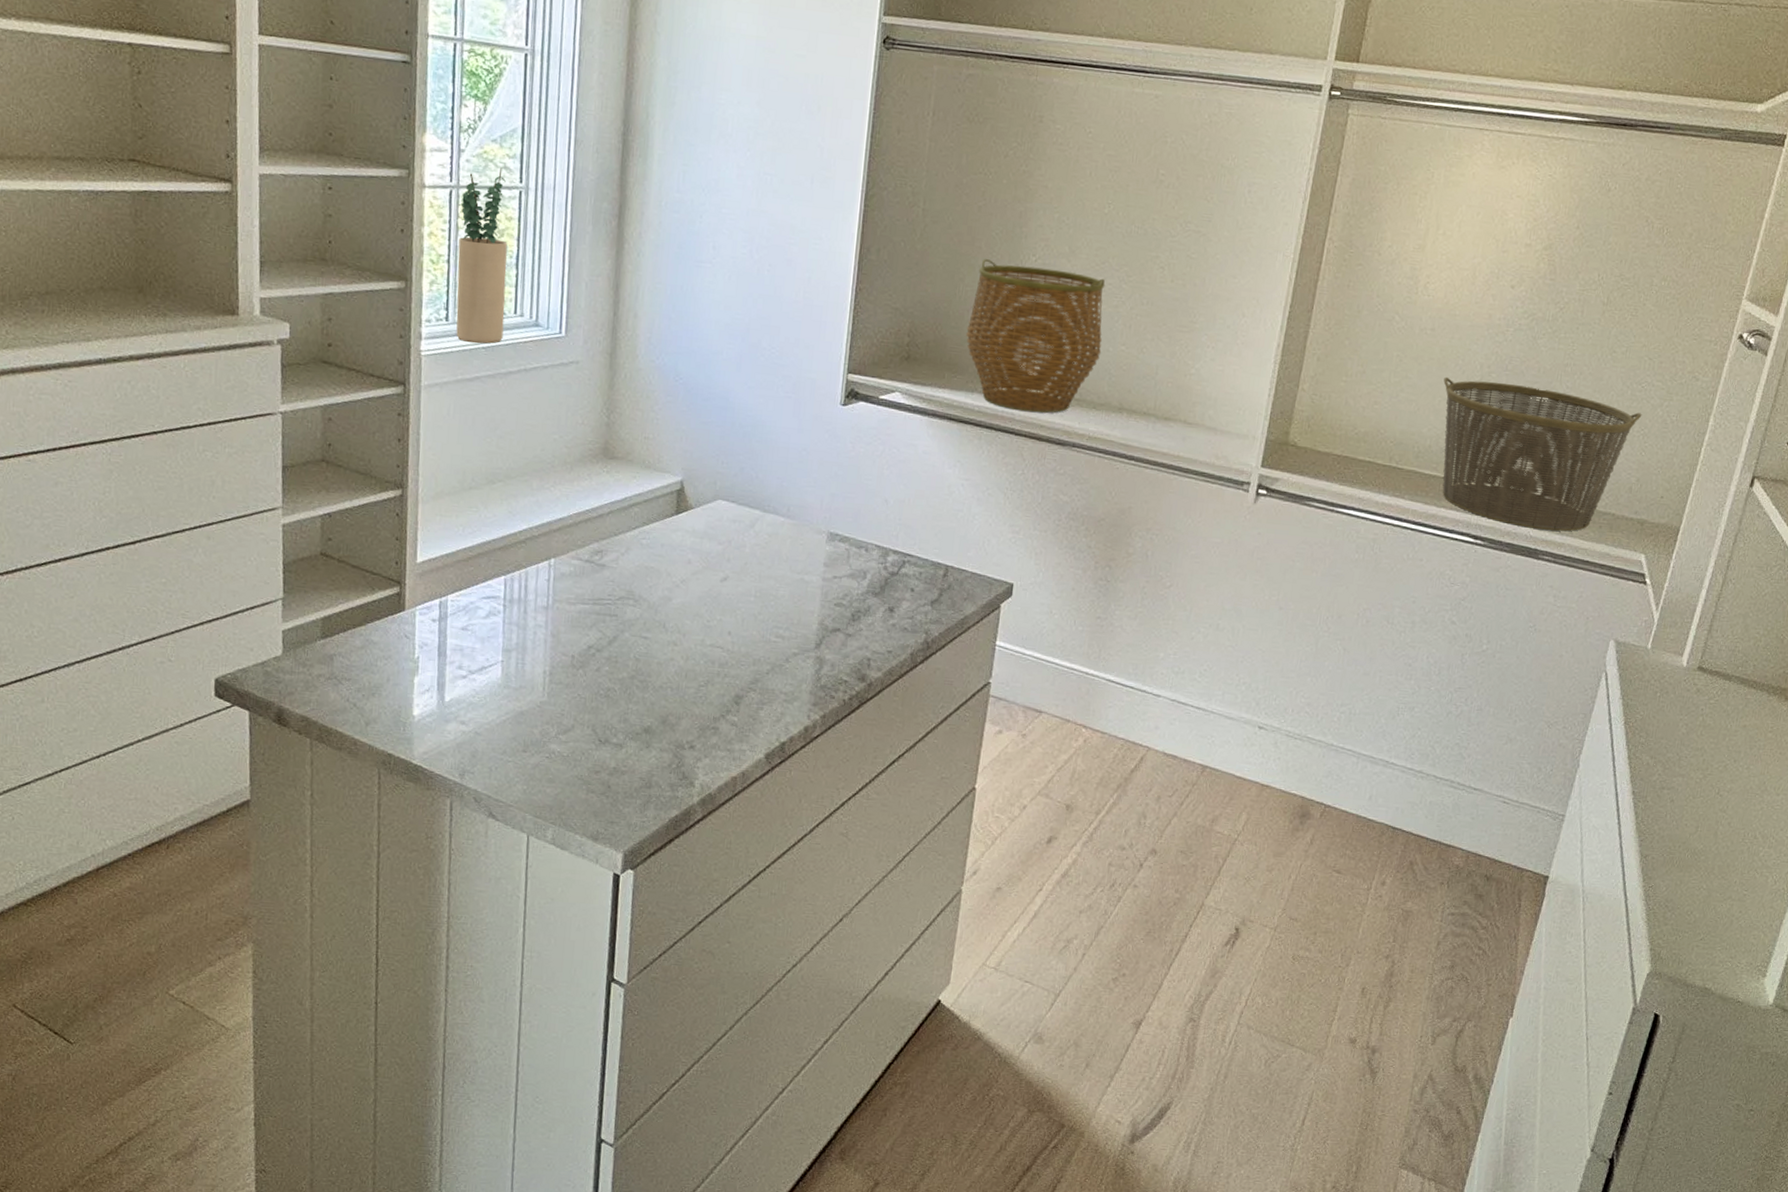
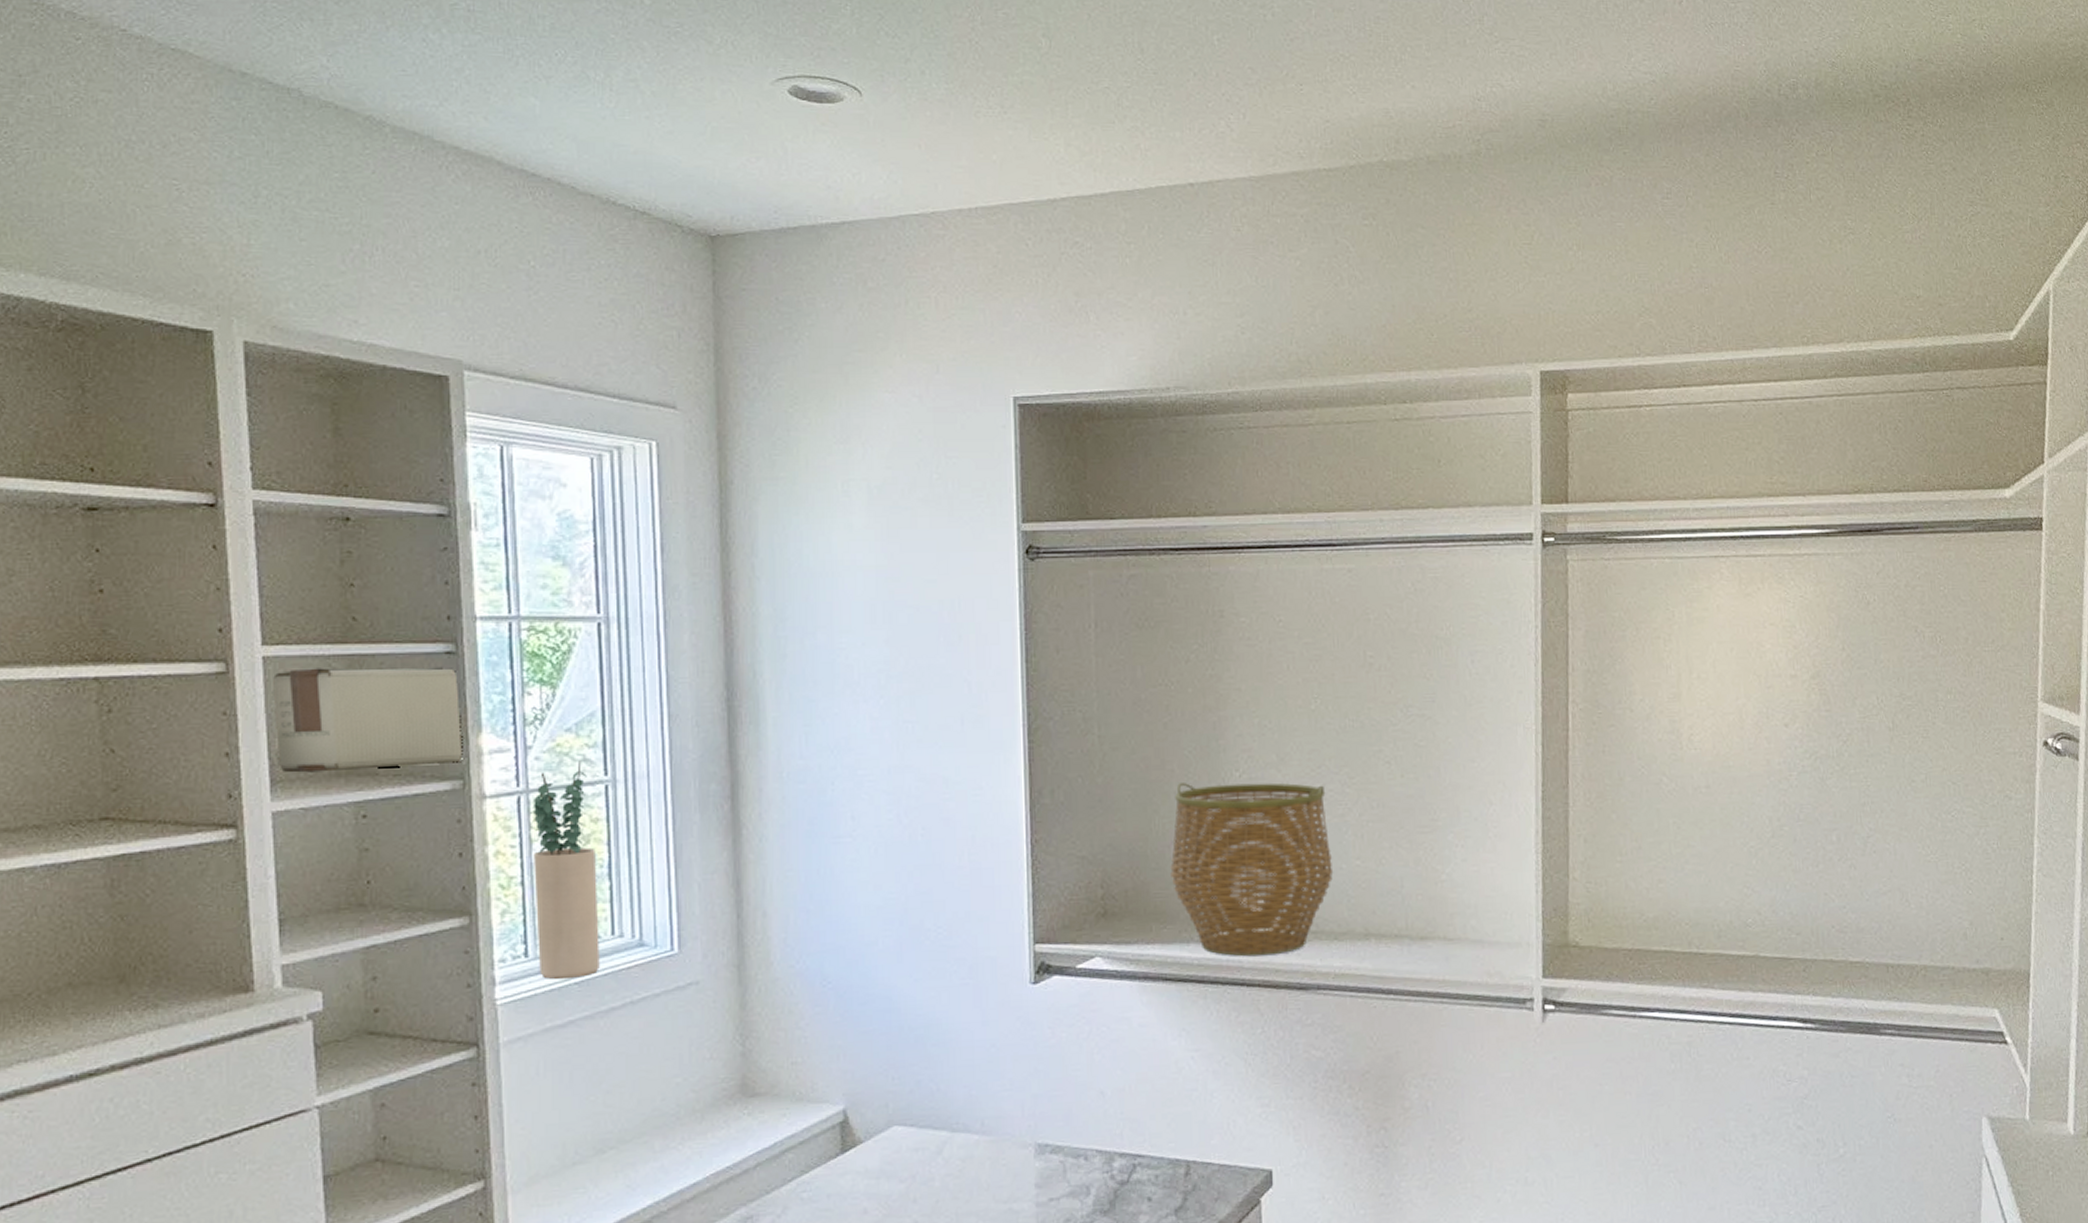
box: none [265,59,410,155] -> present [273,668,463,773]
basket: present [1442,376,1642,532] -> none [1731,835,1959,1000]

